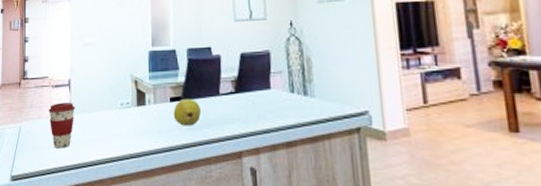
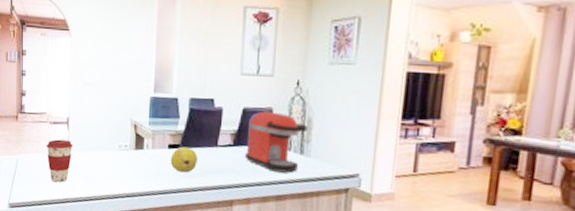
coffee maker: none [247,54,308,117] -> present [244,111,308,173]

